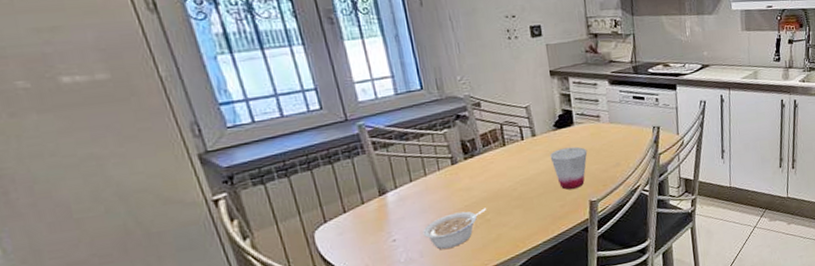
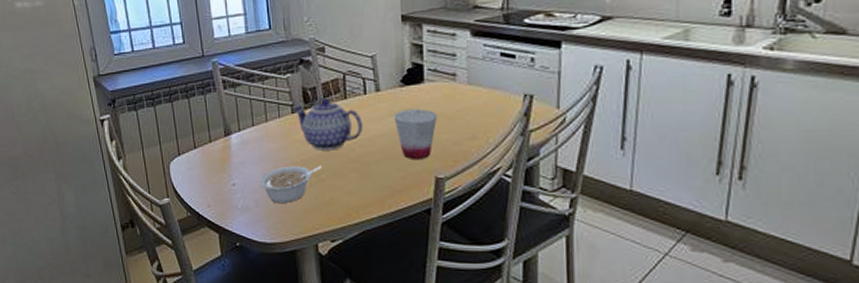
teapot: none [453,147,523,195] -> present [294,97,364,151]

